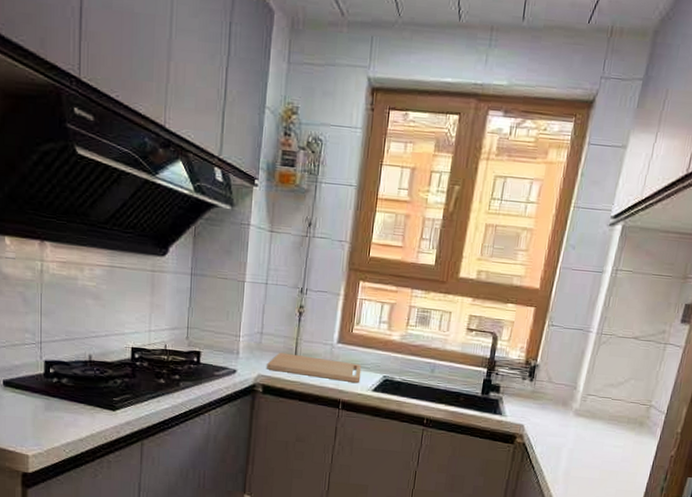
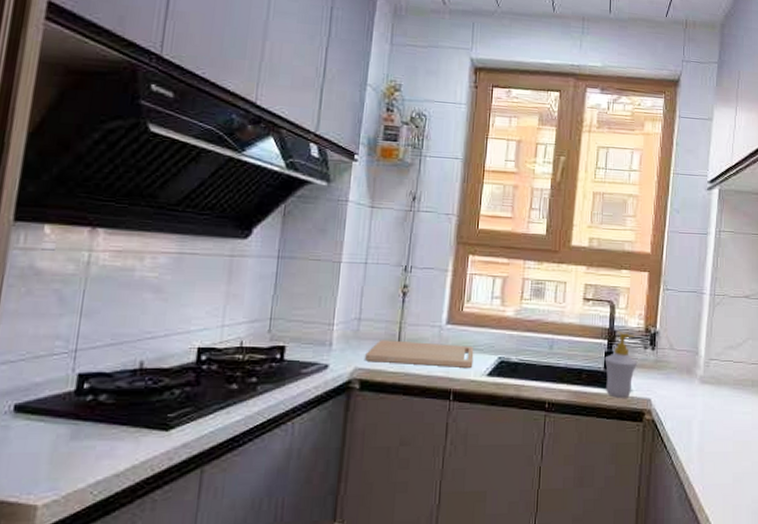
soap bottle: none [481,361,516,423] -> present [604,330,637,399]

